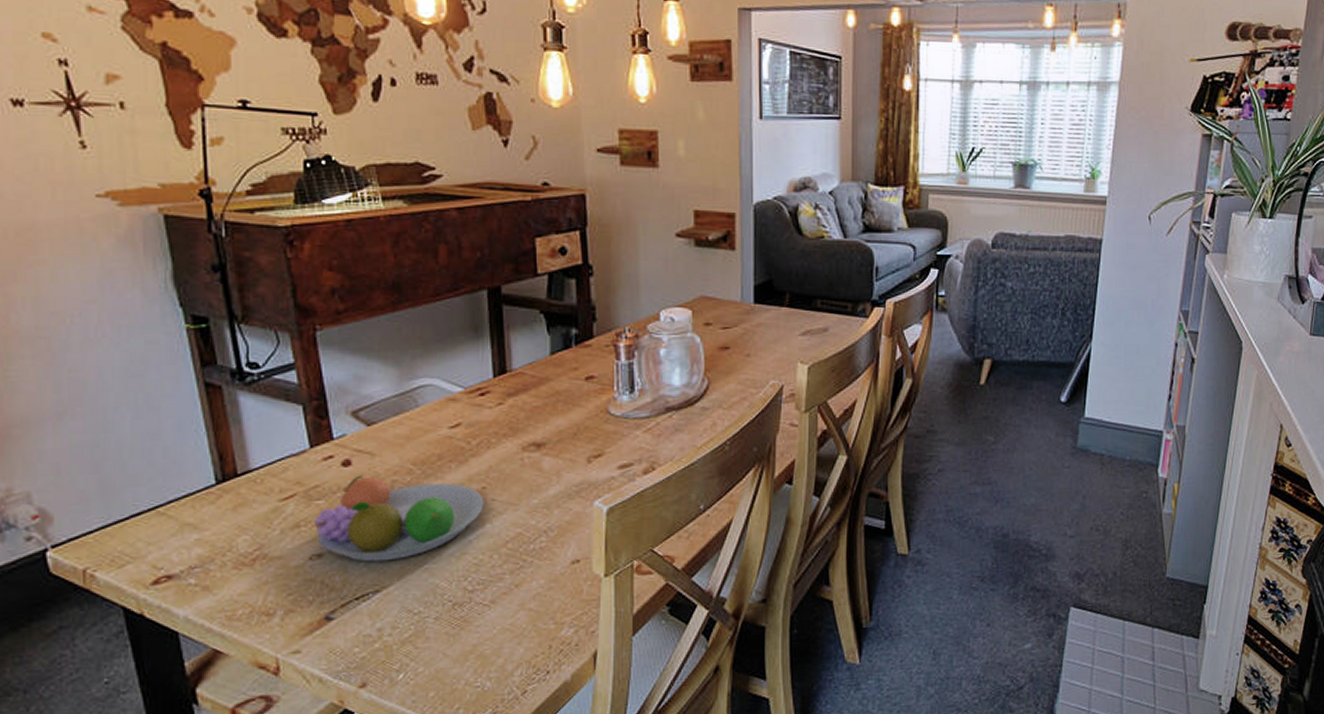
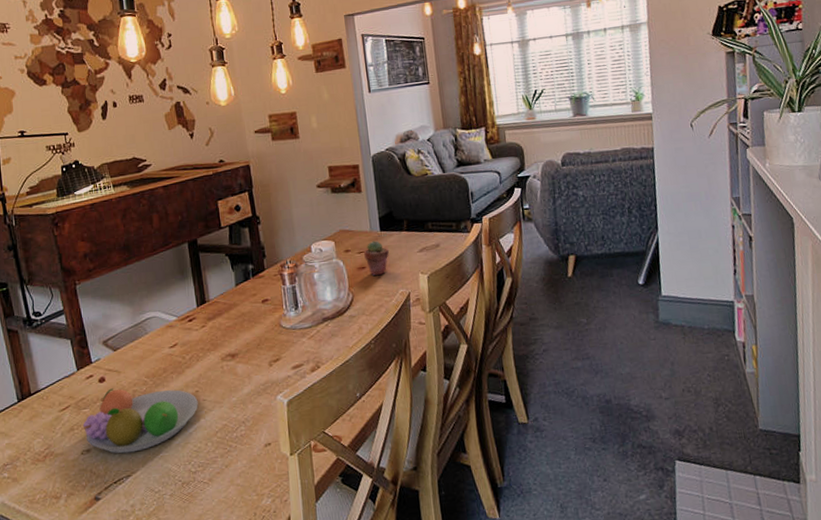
potted succulent: none [730,315,763,359] -> present [364,240,390,276]

